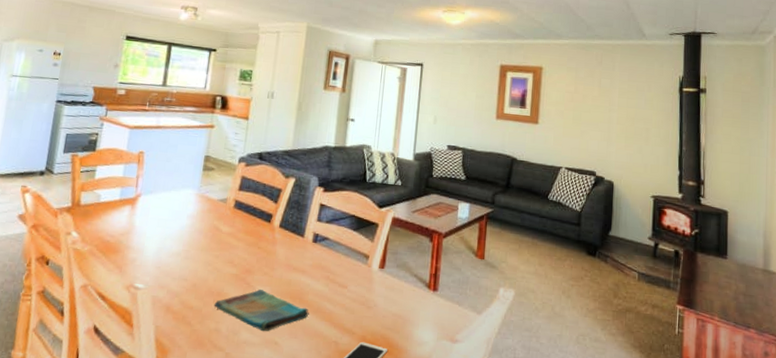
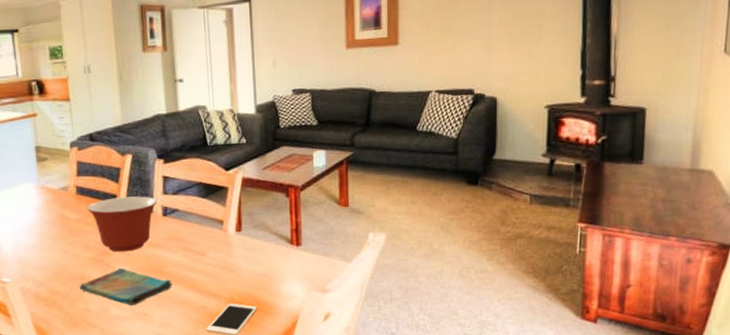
mixing bowl: none [241,217,311,274] -> present [87,196,158,252]

